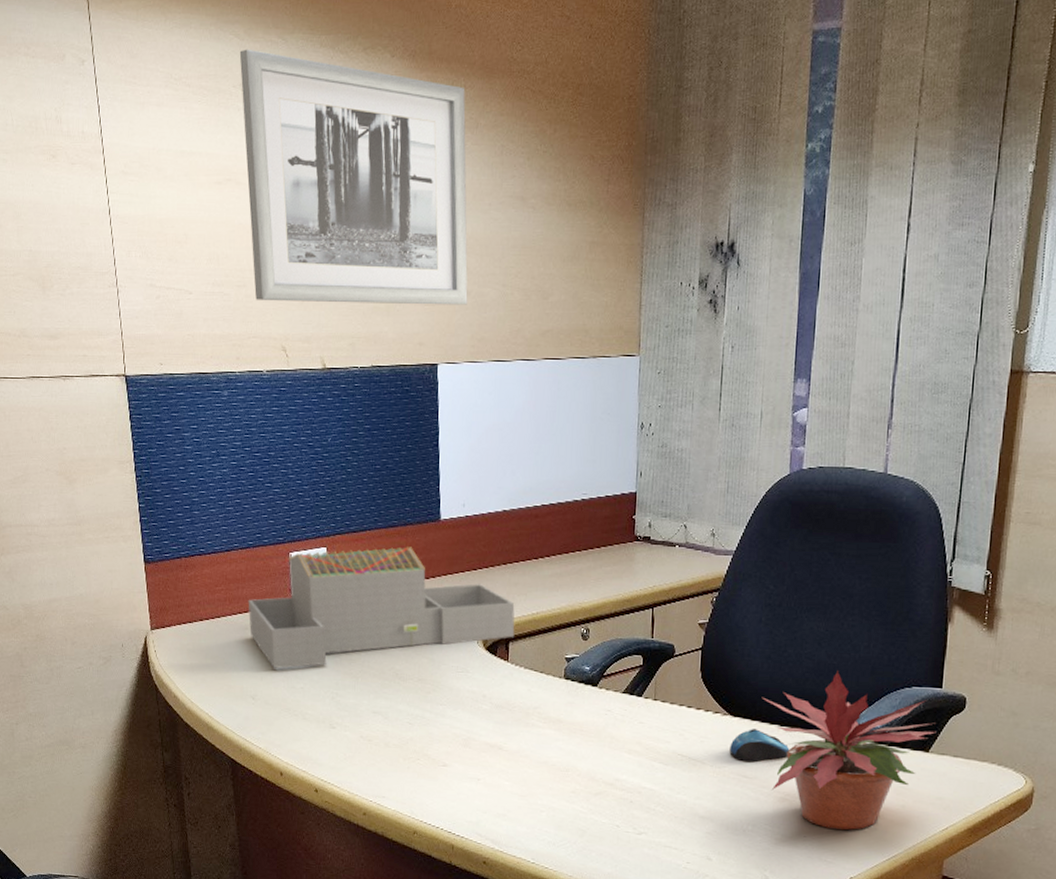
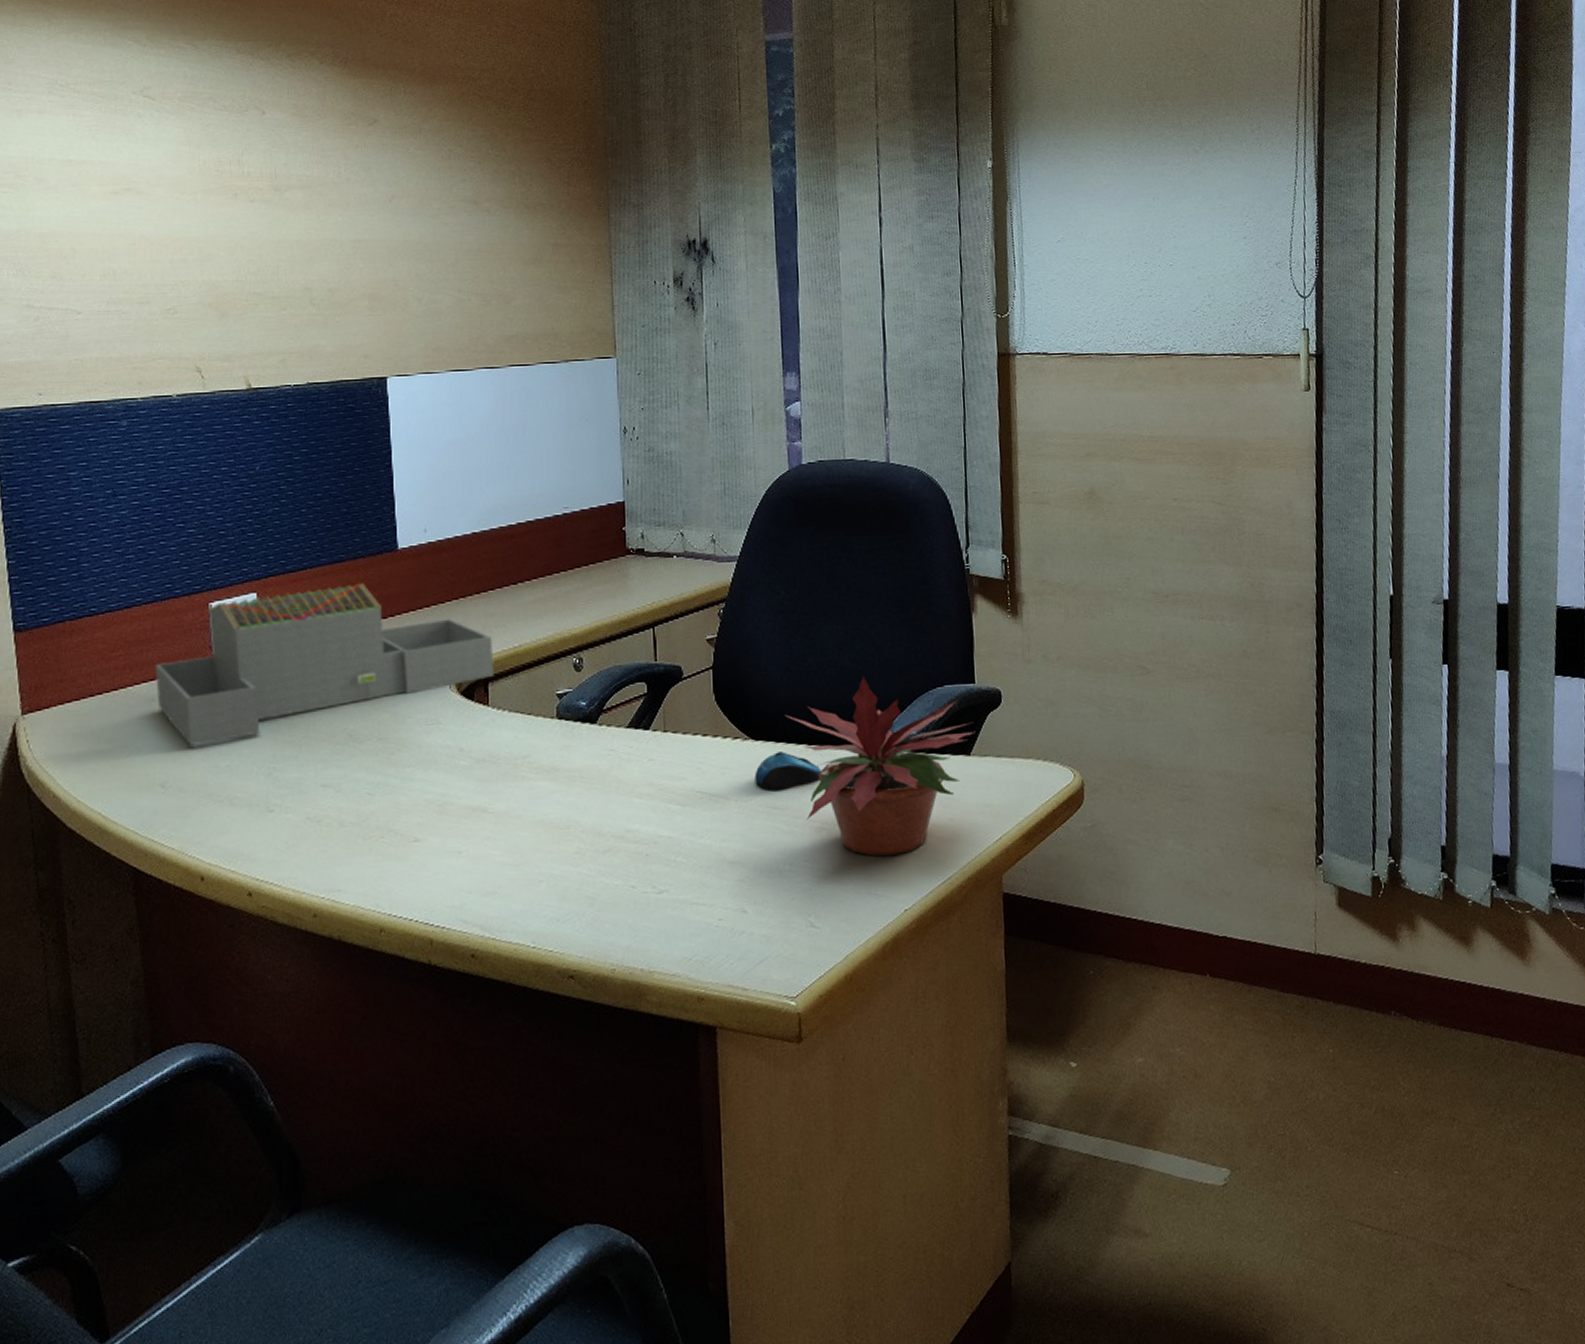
wall art: present [239,49,468,305] -> none [140,55,419,318]

